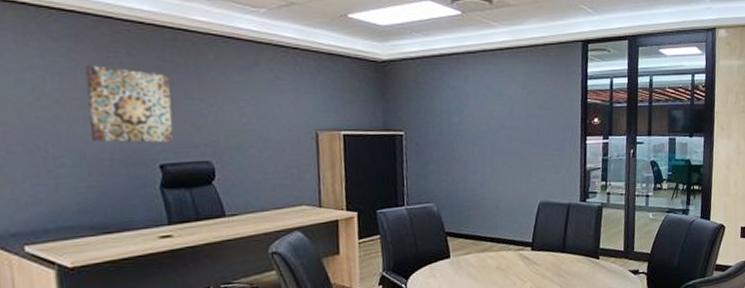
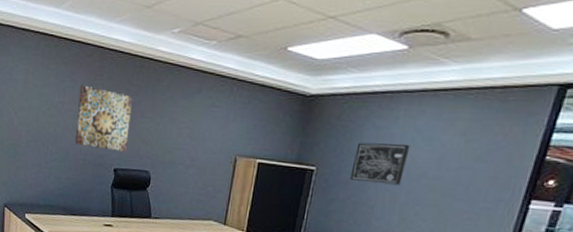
wall art: none [438,100,485,140] -> present [349,142,411,186]

